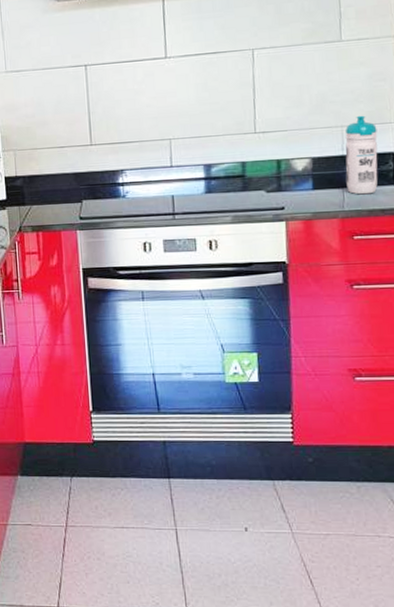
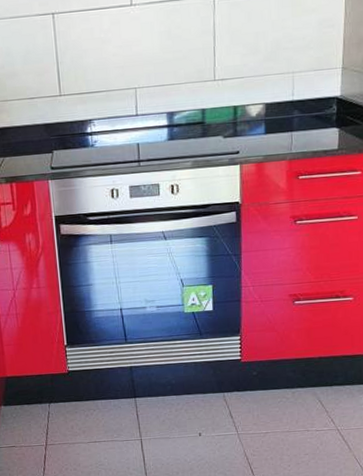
water bottle: present [344,115,378,195] -> none [294,61,324,138]

